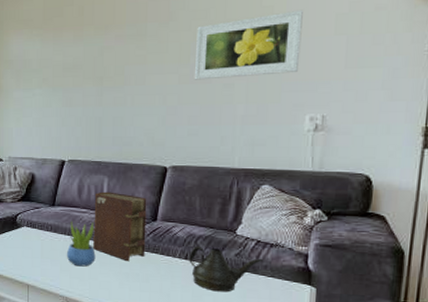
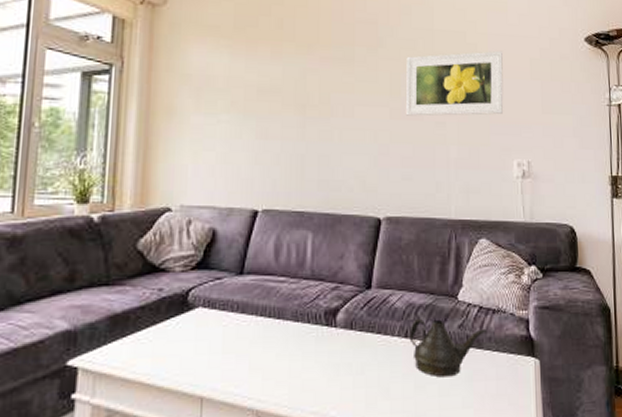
succulent plant: present [66,221,96,267] -> none [257,294,297,361]
book: present [93,191,147,262] -> none [294,252,359,348]

